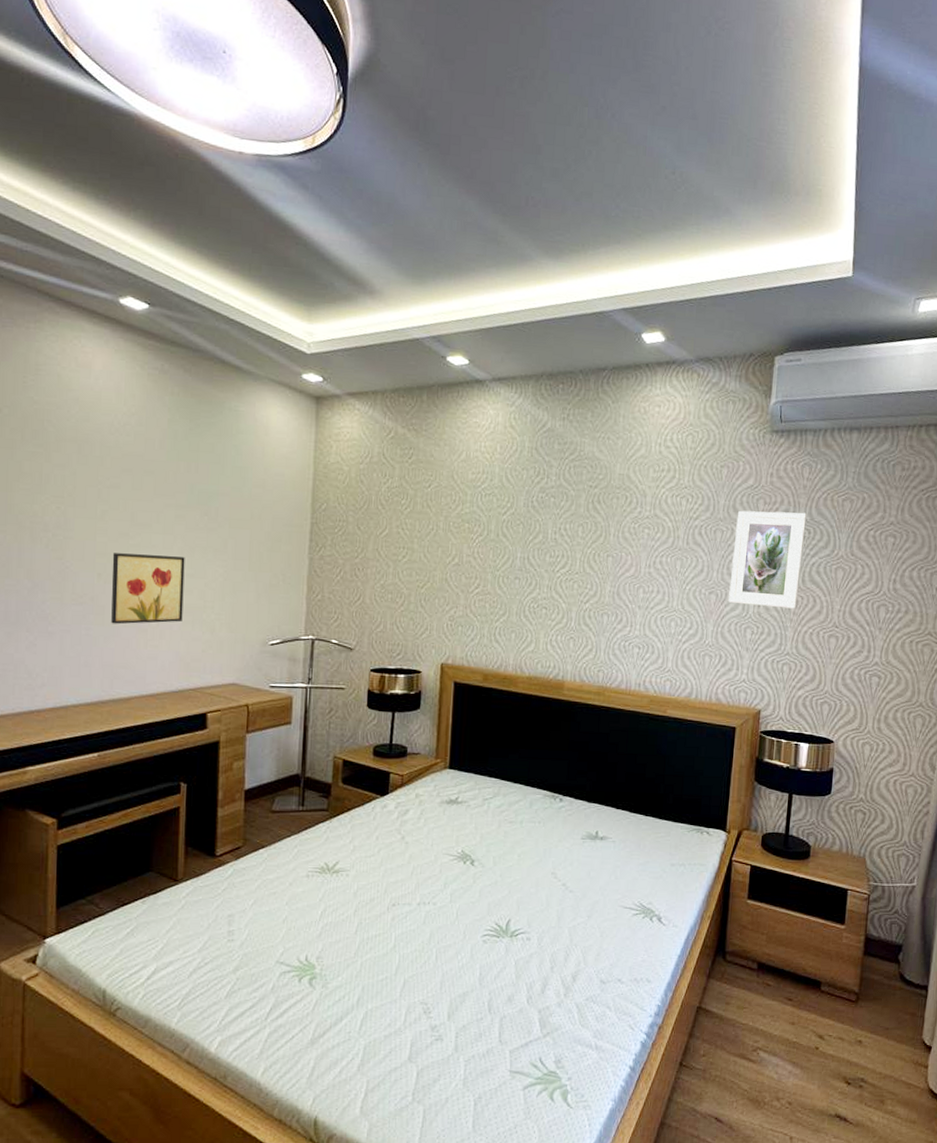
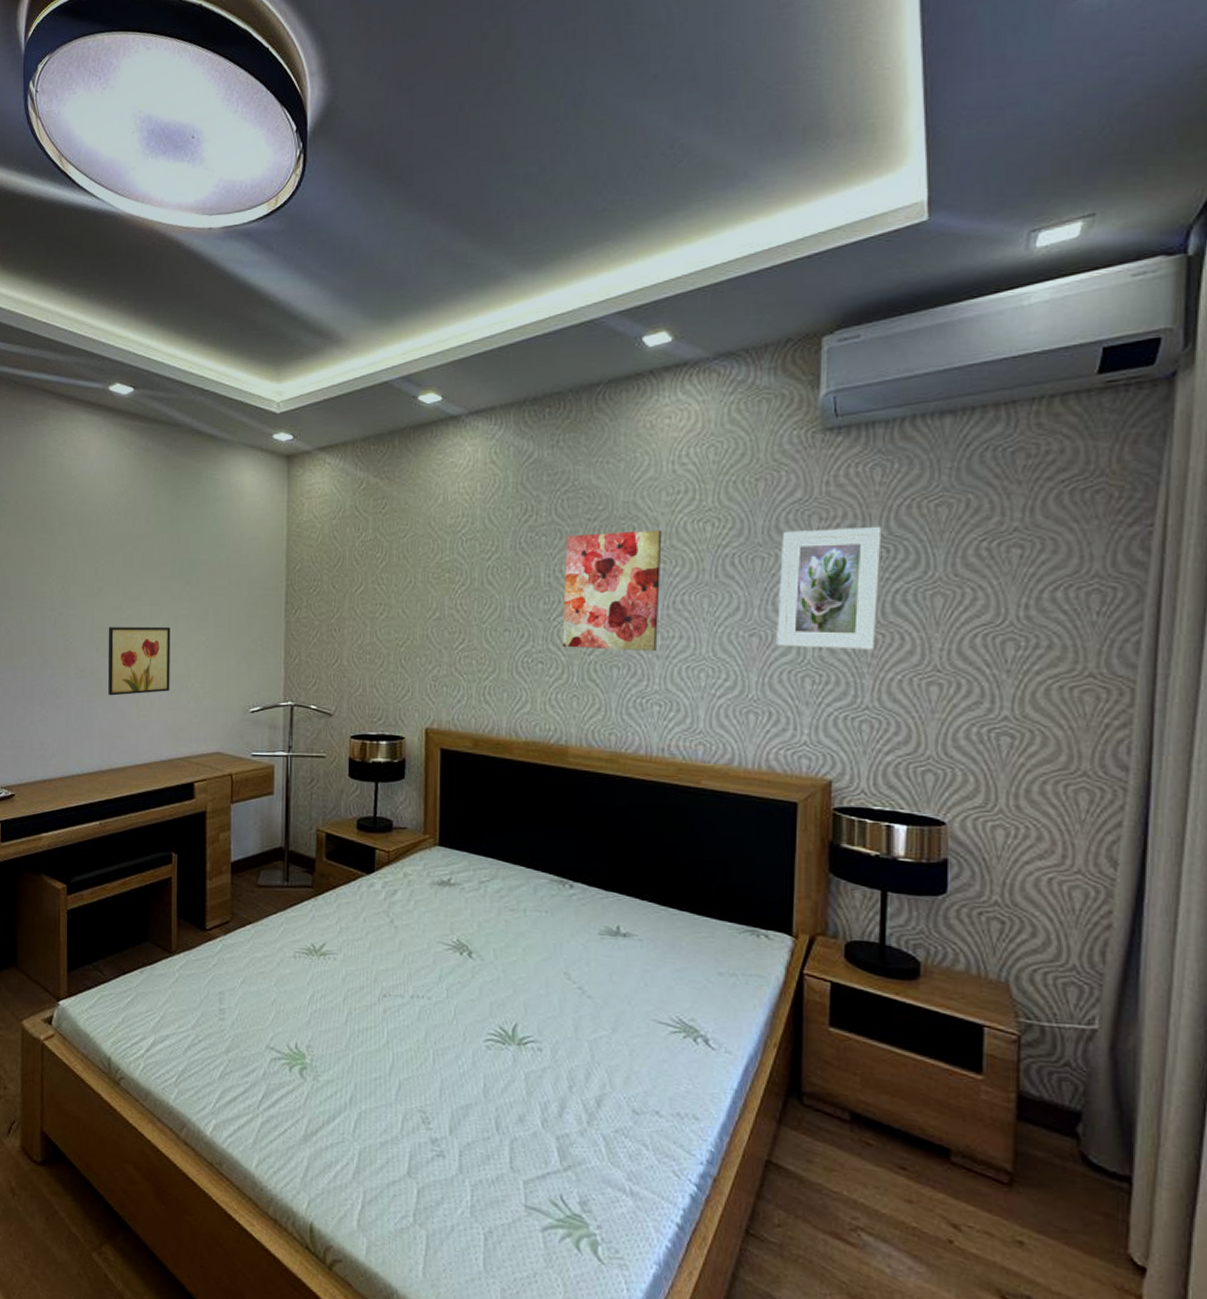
wall art: none [563,498,649,603] -> present [562,530,662,652]

